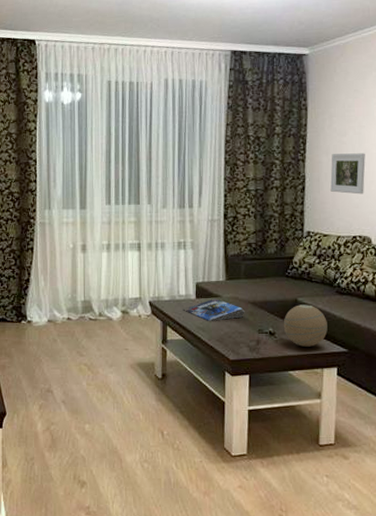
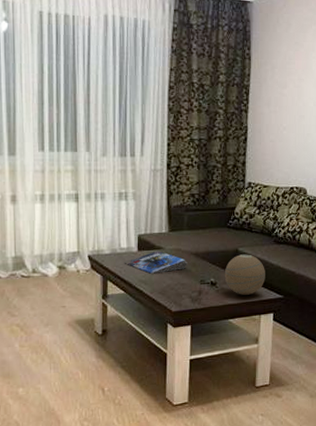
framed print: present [330,153,366,195] -> none [271,106,304,147]

